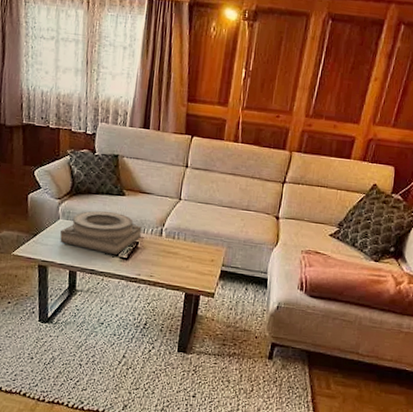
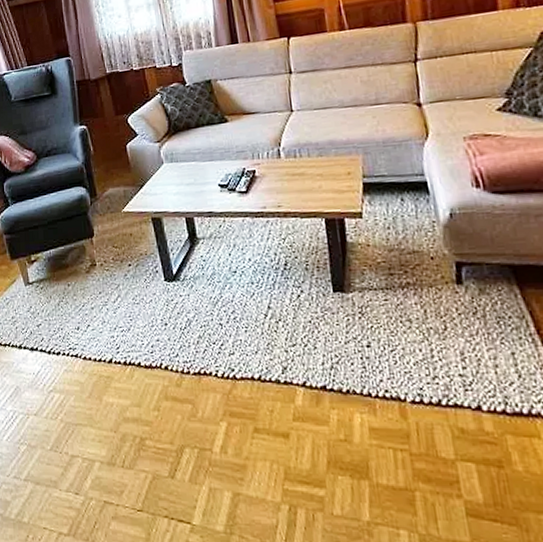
decorative bowl: present [60,211,142,255] -> none [167,142,256,191]

